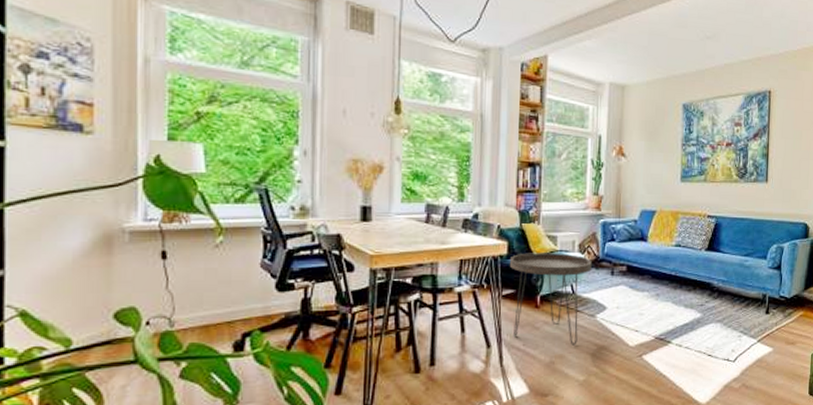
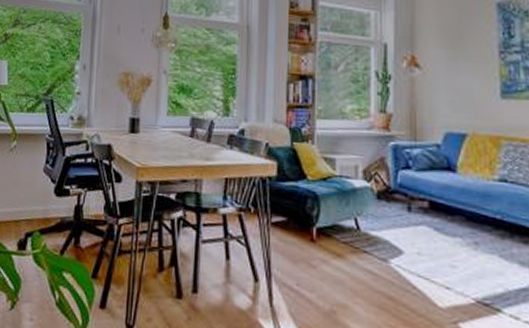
side table: present [509,253,592,346] -> none [279,176,381,295]

